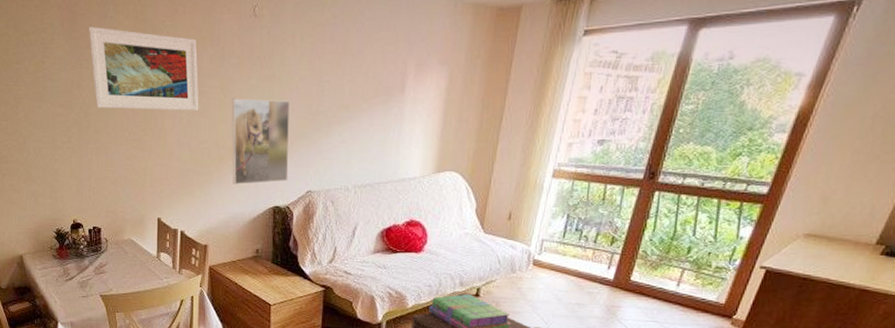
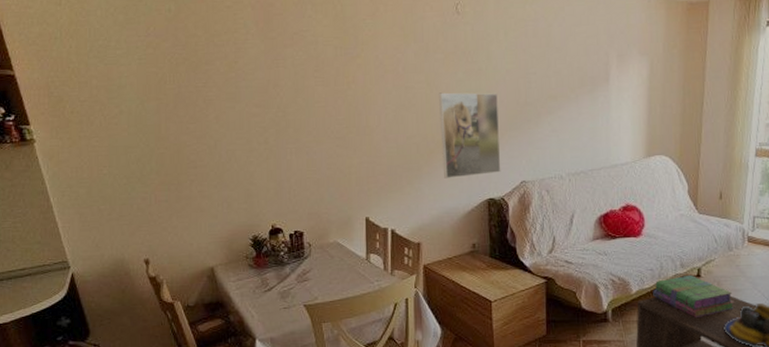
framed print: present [88,26,199,111] -> none [285,25,405,107]

